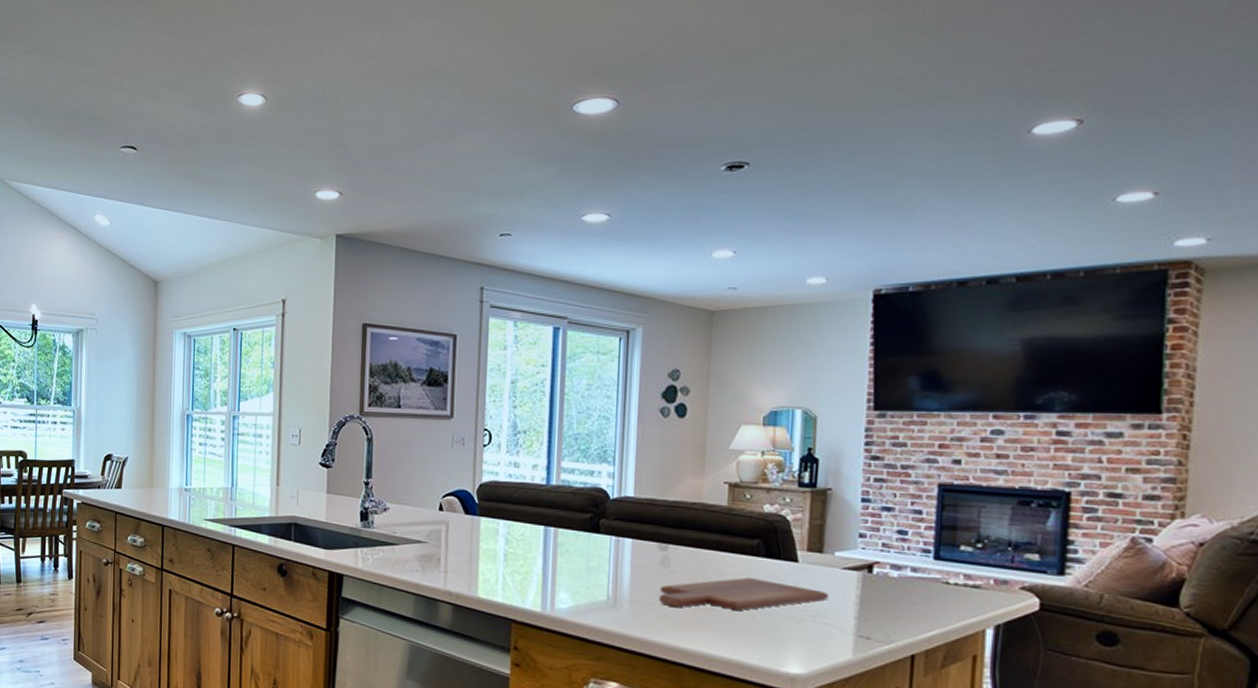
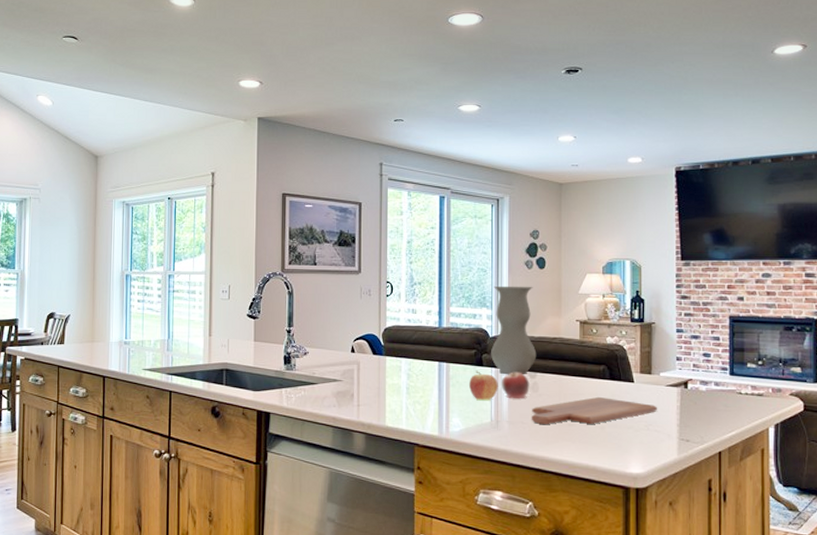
fruit: none [582,538,619,574] -> present [469,371,498,400]
vase: none [609,437,670,547] -> present [490,285,537,375]
fruit: none [623,542,659,574] -> present [502,372,530,398]

